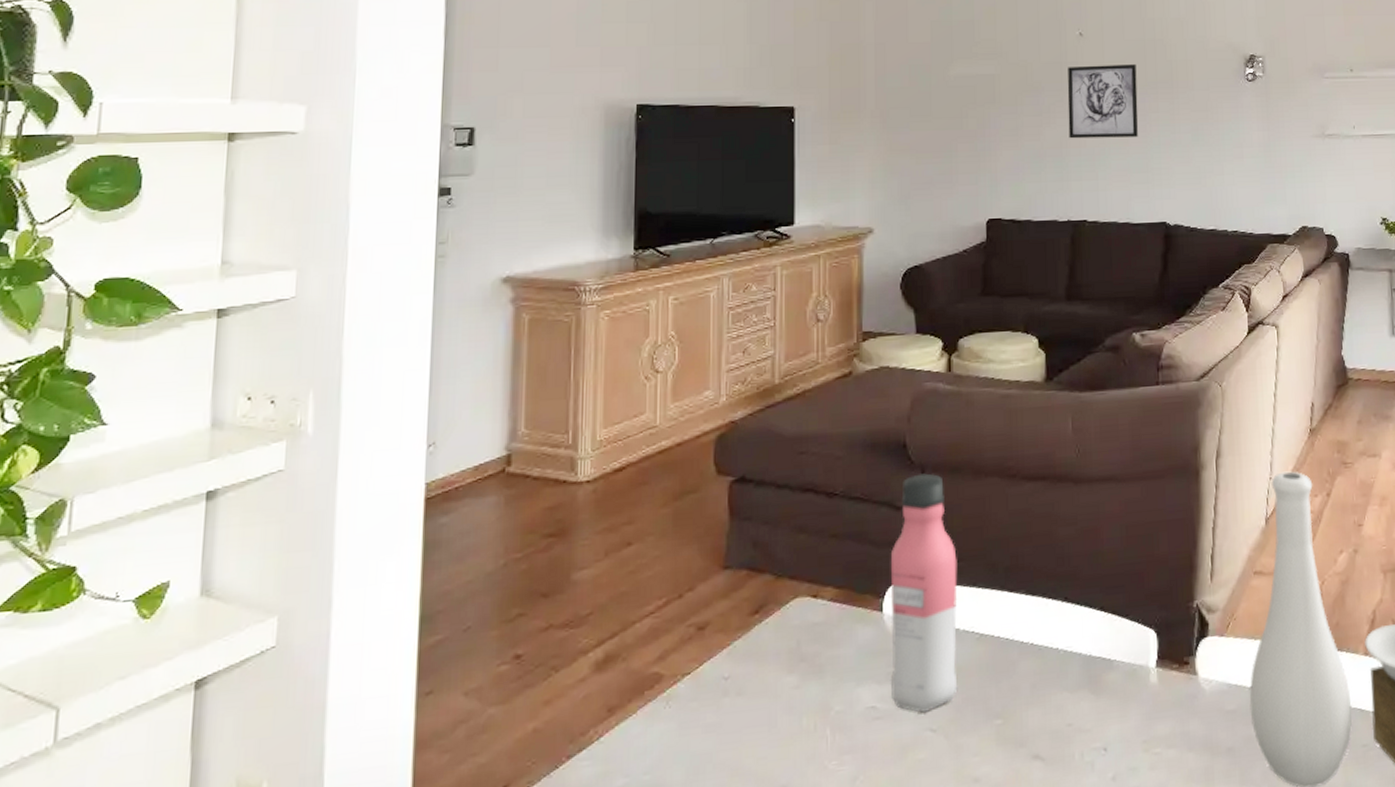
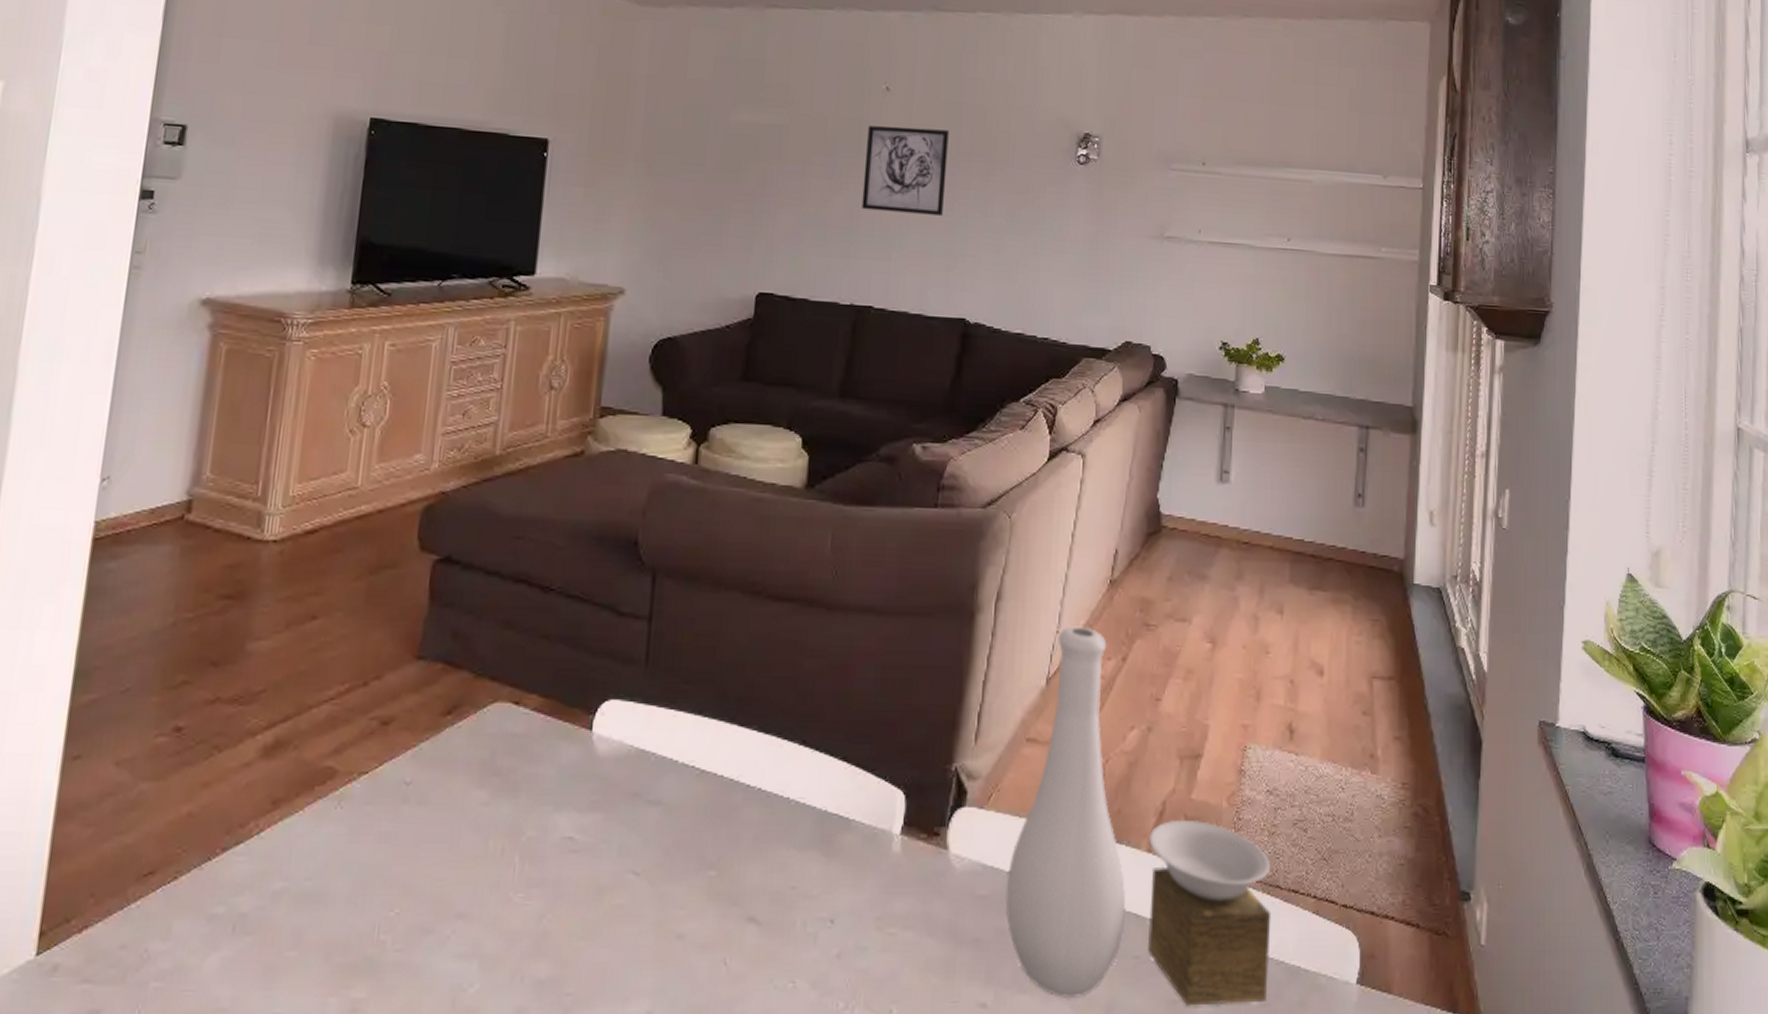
water bottle: present [890,473,958,713] -> none [592,577,683,851]

